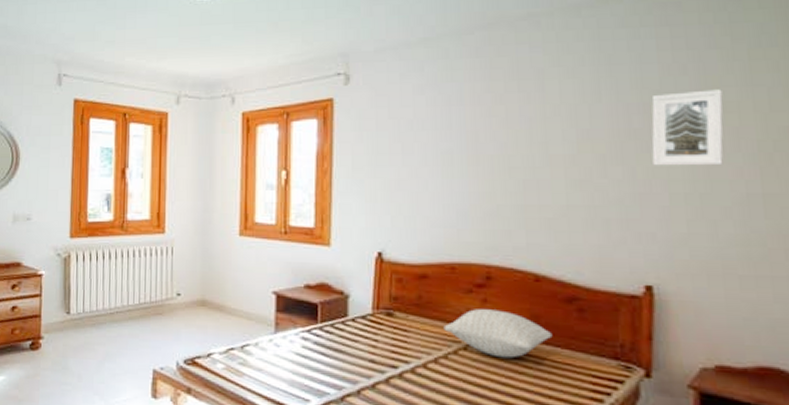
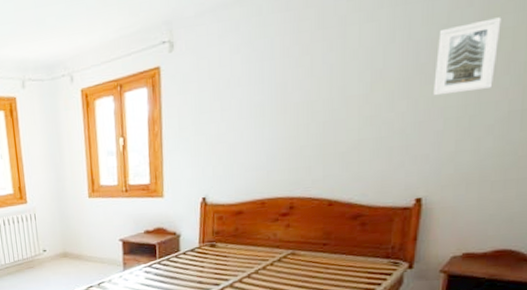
pillow: present [443,309,553,359] -> none [255,231,340,268]

